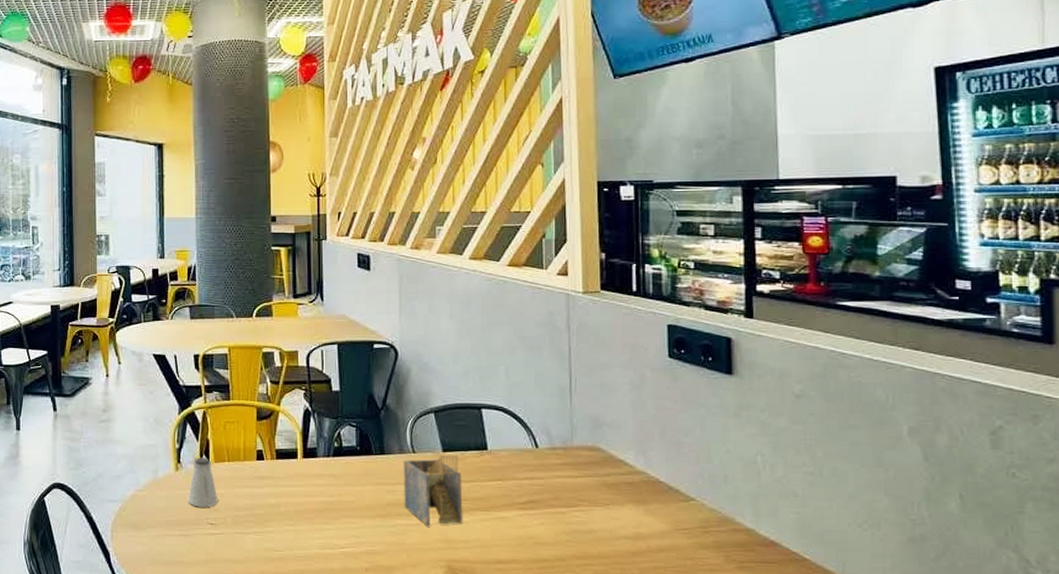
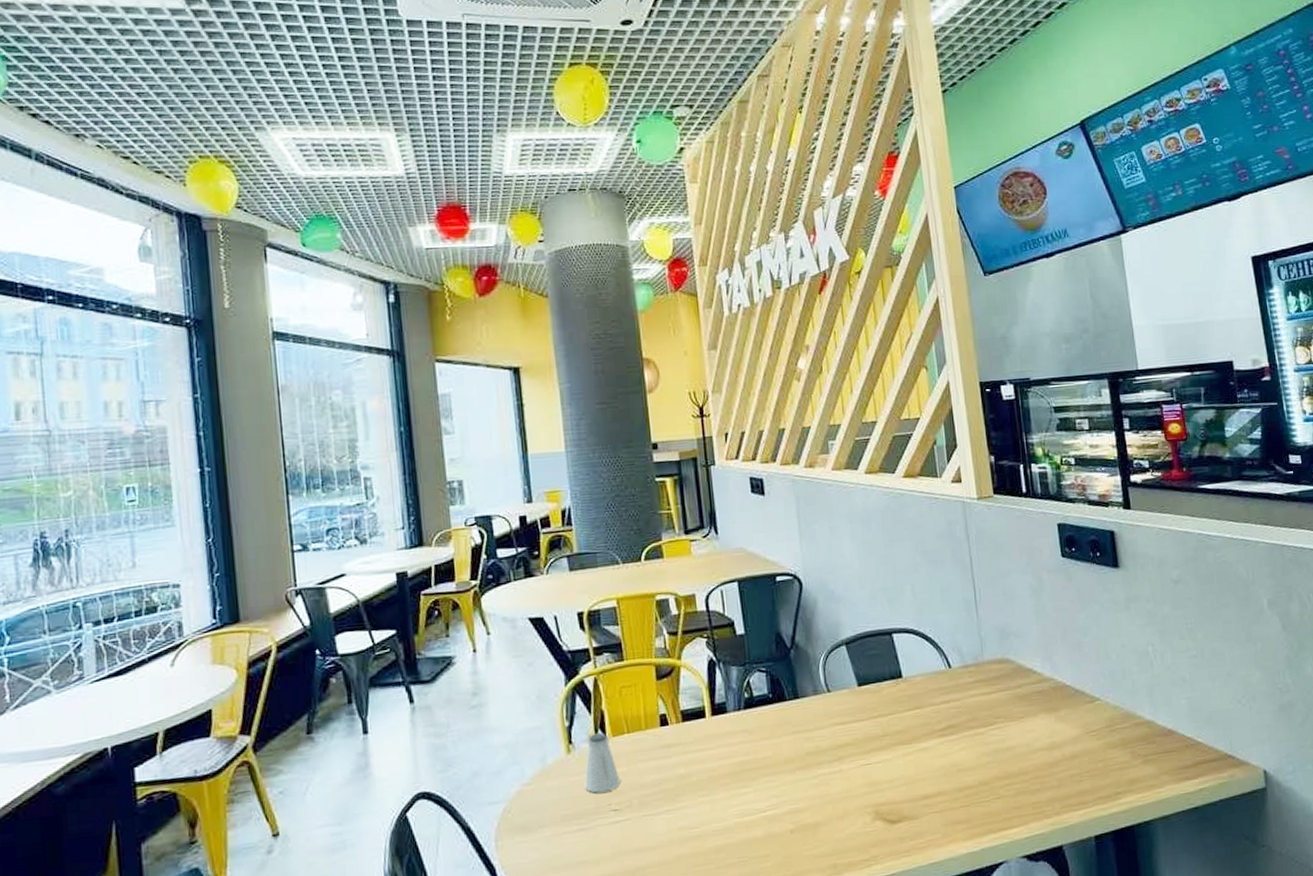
napkin holder: present [403,454,463,527] -> none [818,688,886,772]

